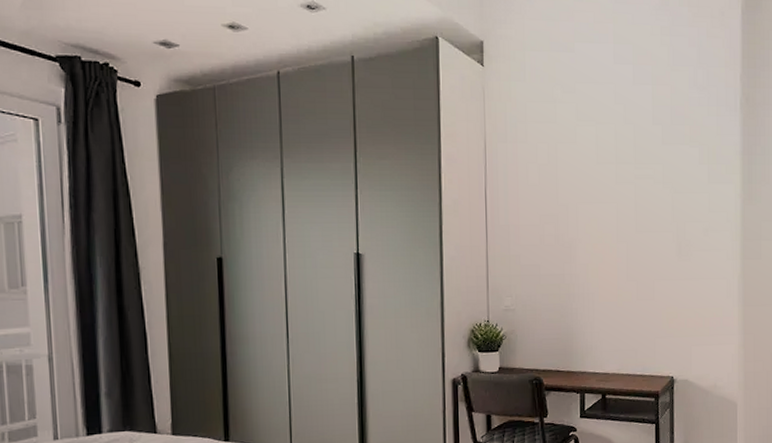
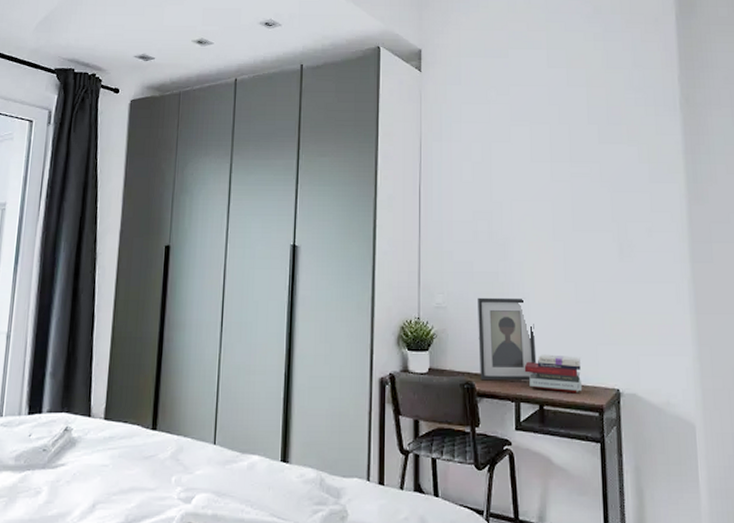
picture frame: none [545,298,600,376] -> present [478,297,537,381]
books: none [588,349,641,383] -> present [524,354,583,393]

